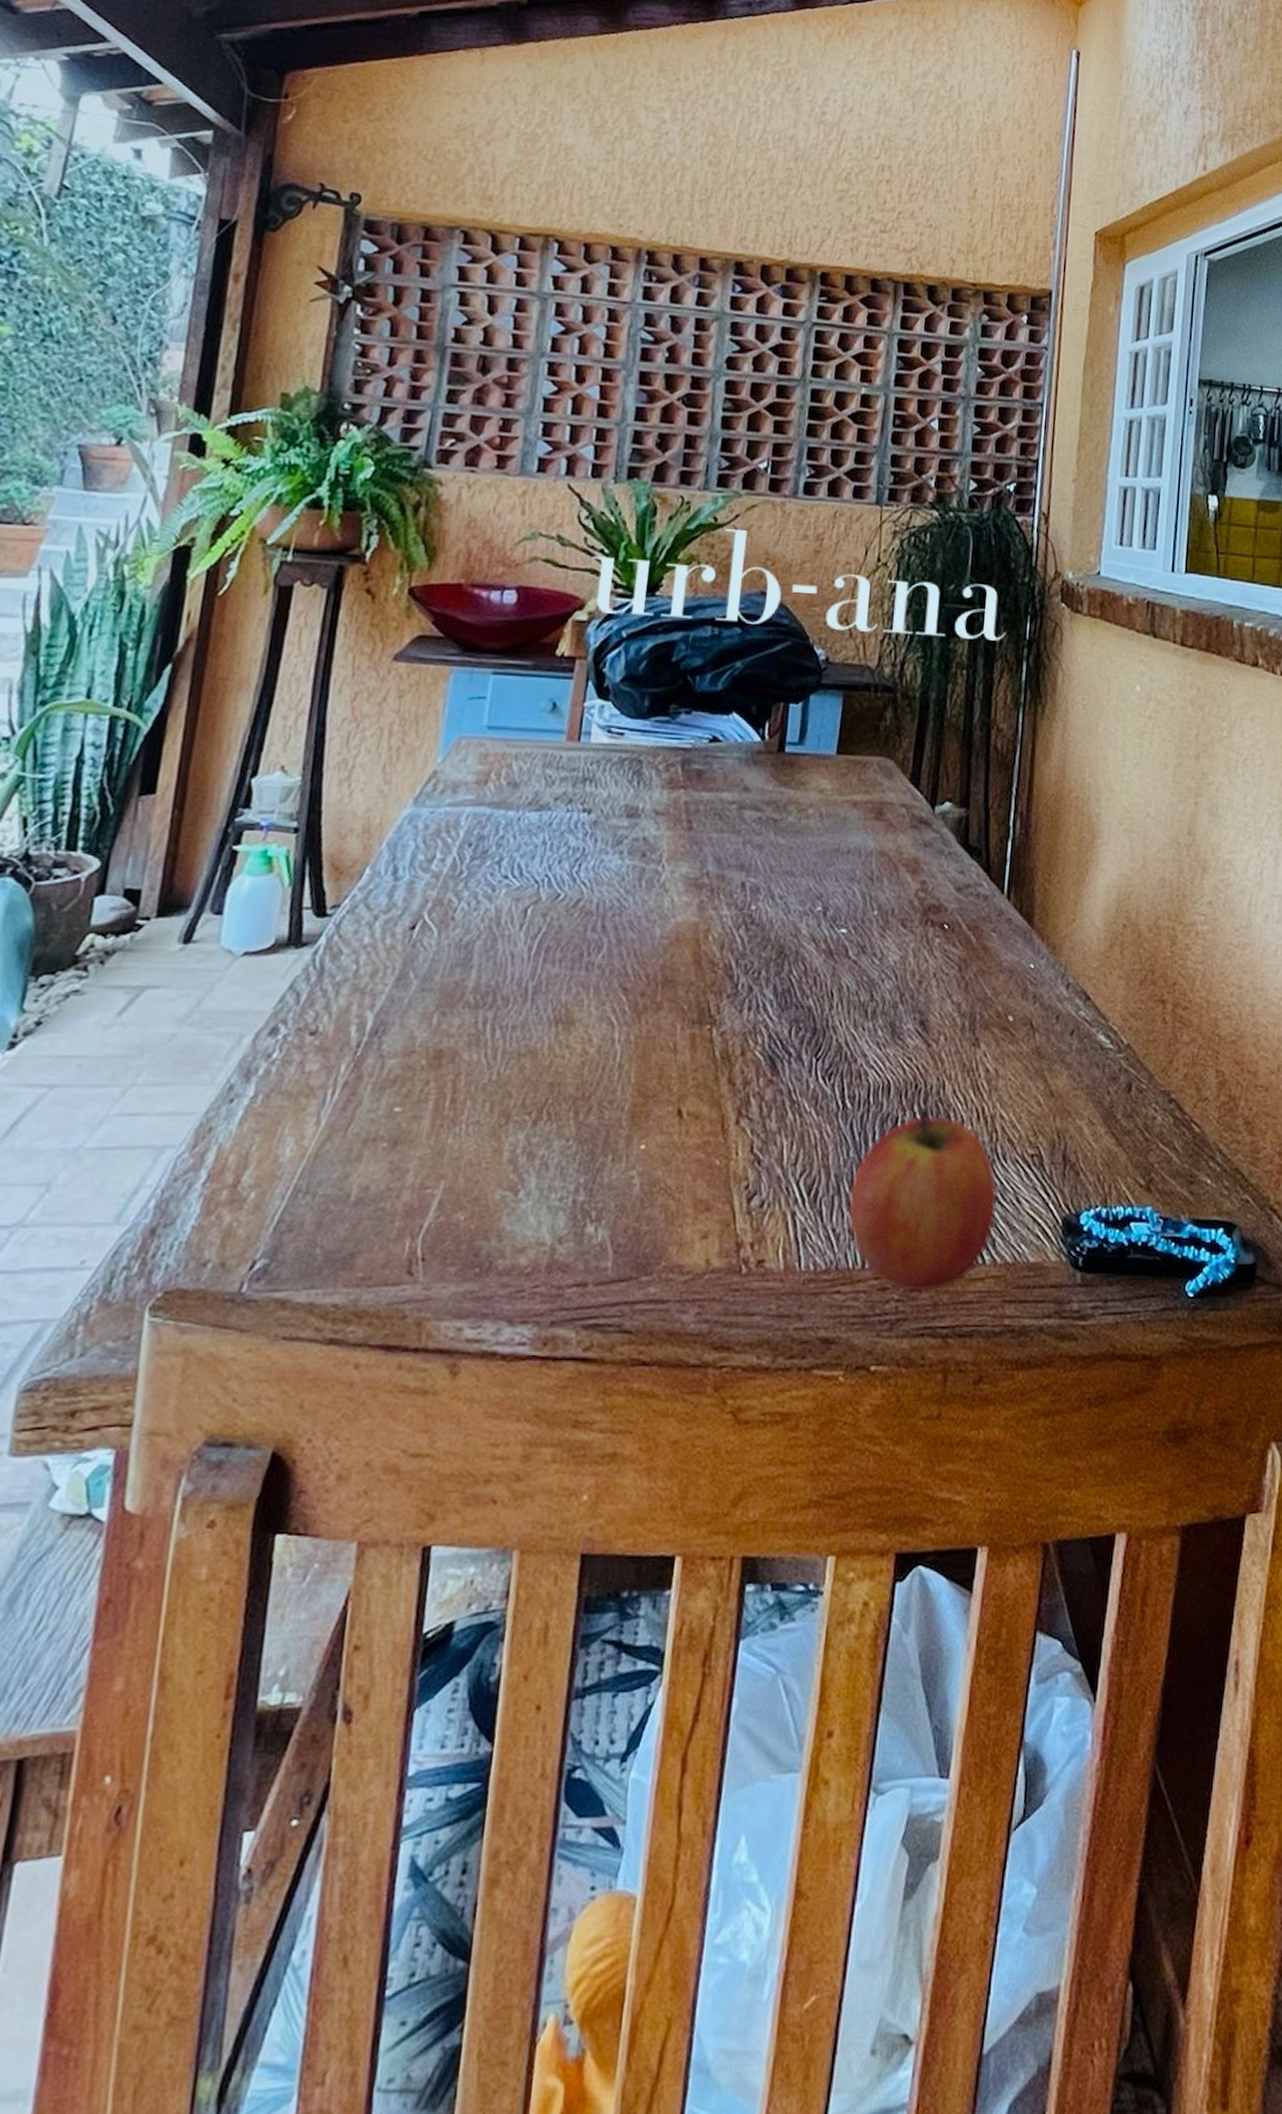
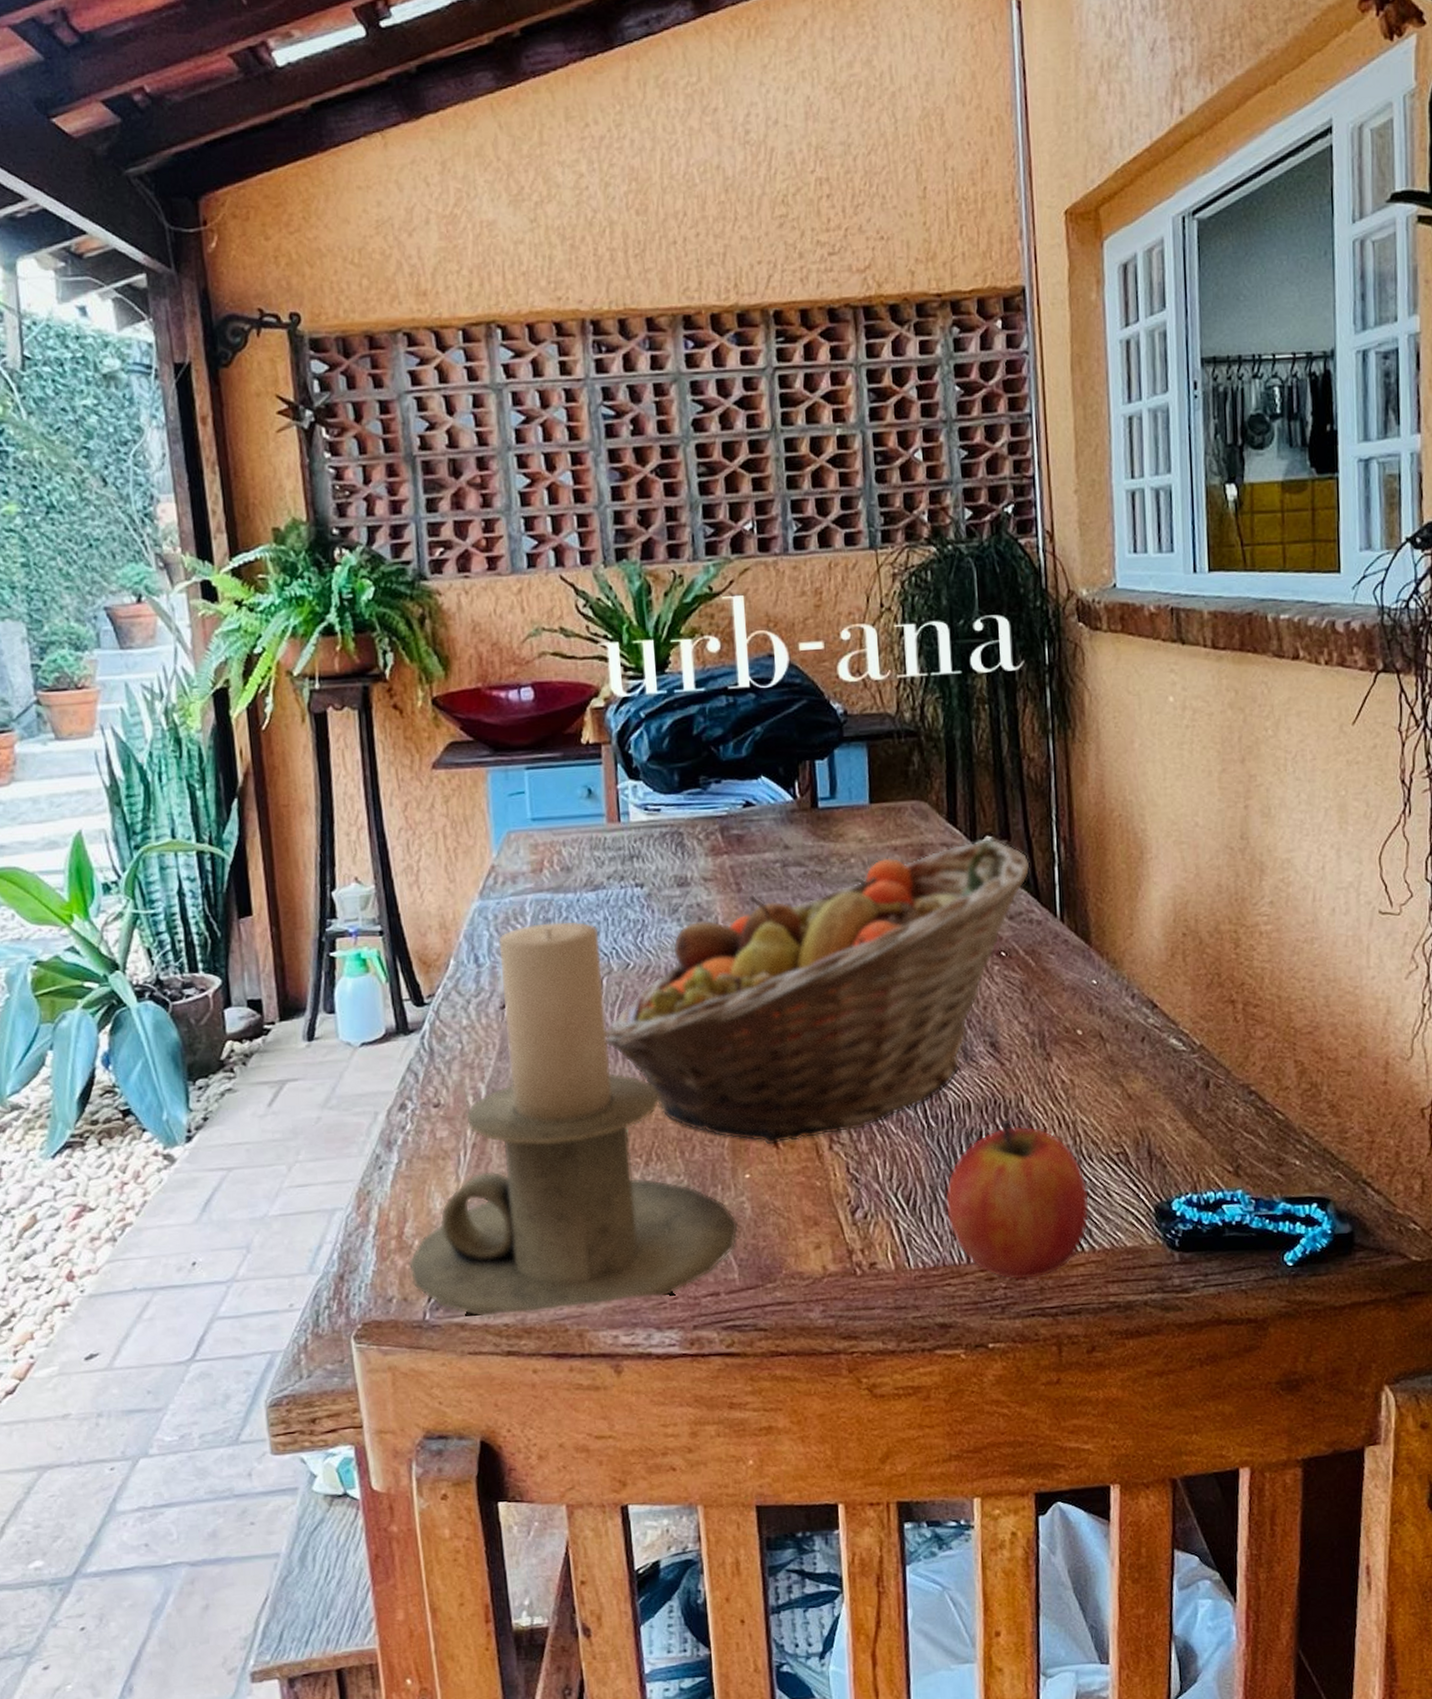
candle holder: none [236,839,623,1294] -> present [409,921,739,1318]
fruit basket: none [517,805,985,1113] -> present [605,839,1030,1145]

